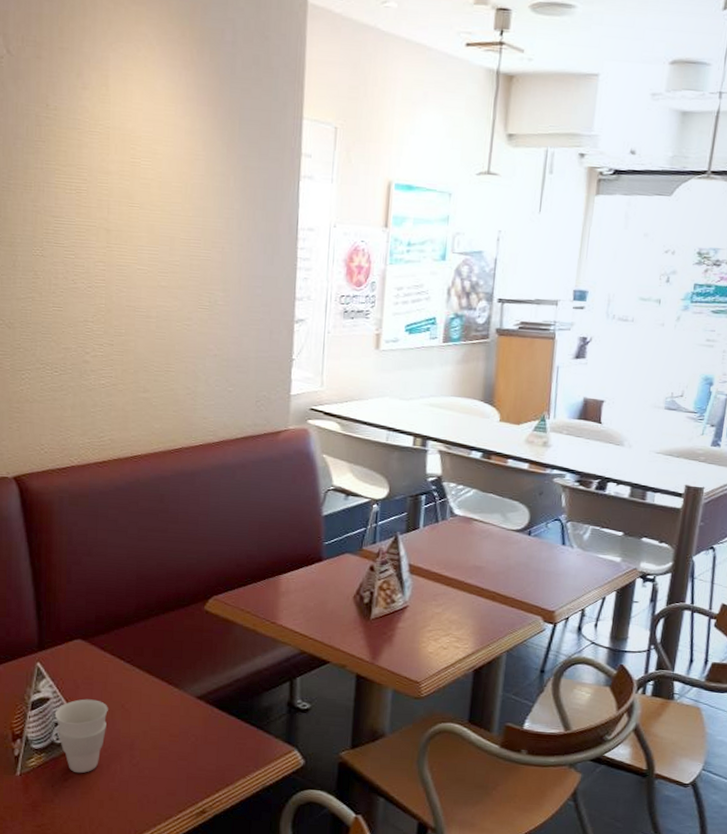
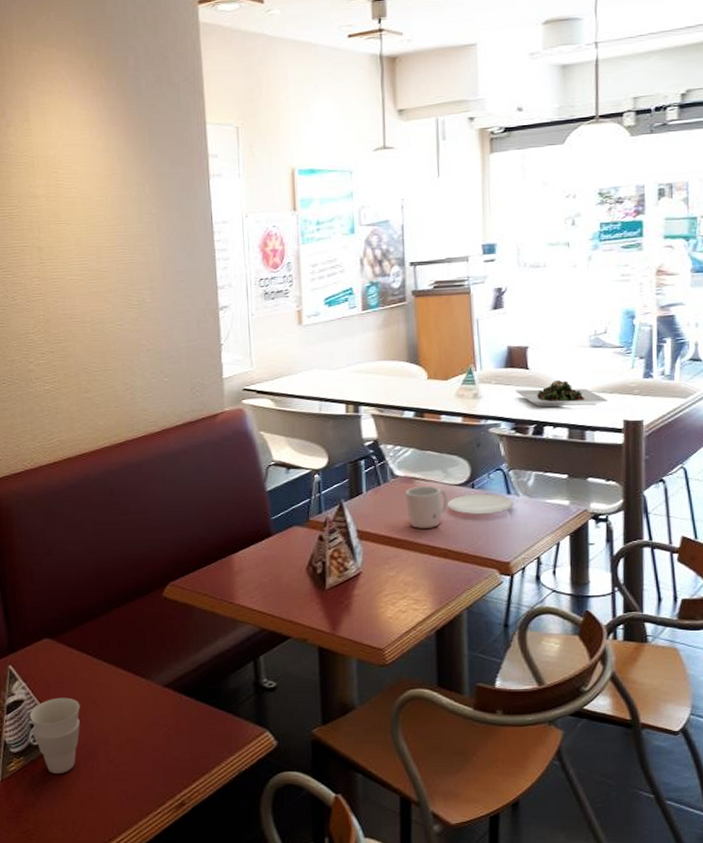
mug: none [461,528,503,570] -> present [406,486,448,529]
plate: none [502,541,568,563] -> present [448,493,515,515]
salad: none [585,437,674,468] -> present [515,380,609,407]

